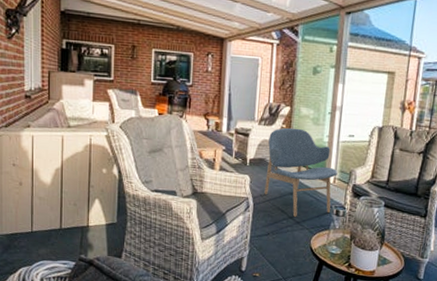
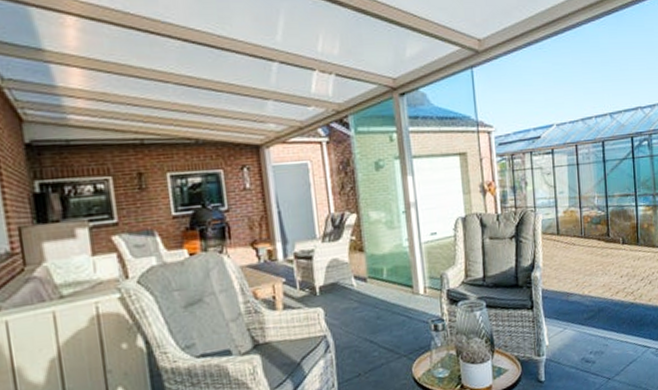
lounge chair: present [264,127,338,217] -> none [337,237,428,345]

